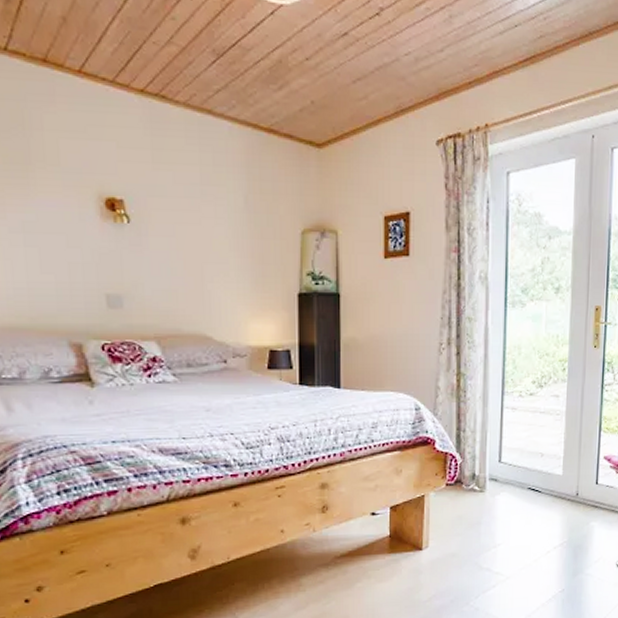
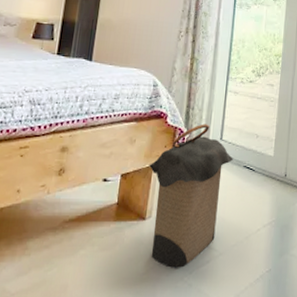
laundry hamper: none [419,446,515,595] -> present [148,124,233,269]

